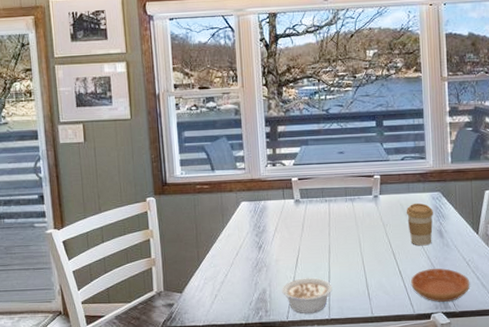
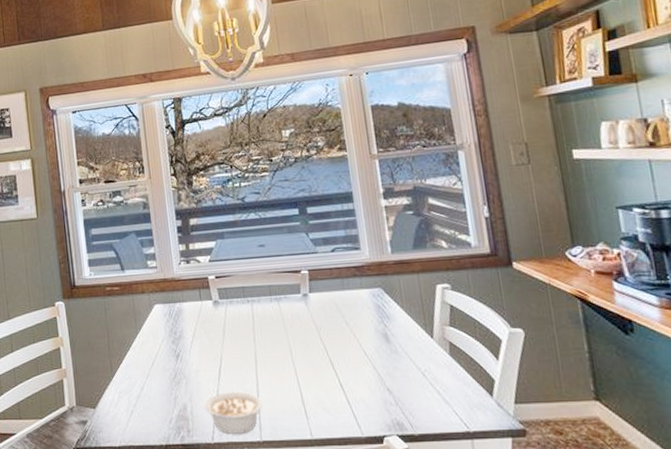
coffee cup: present [406,203,433,246] -> none [342,301,377,353]
saucer: present [411,268,470,302] -> none [355,380,429,422]

